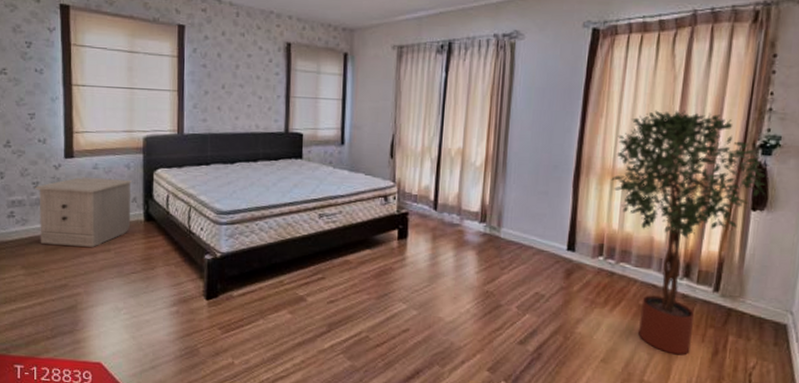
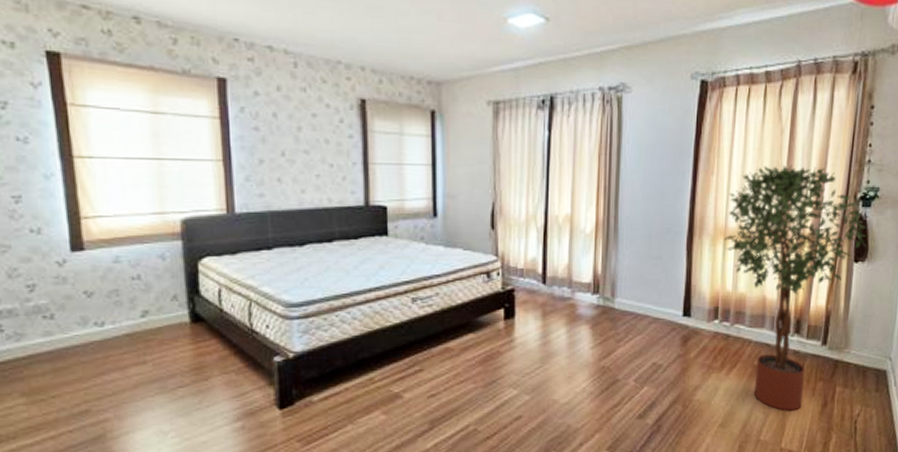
nightstand: present [35,176,133,247] -> none [31,273,173,362]

